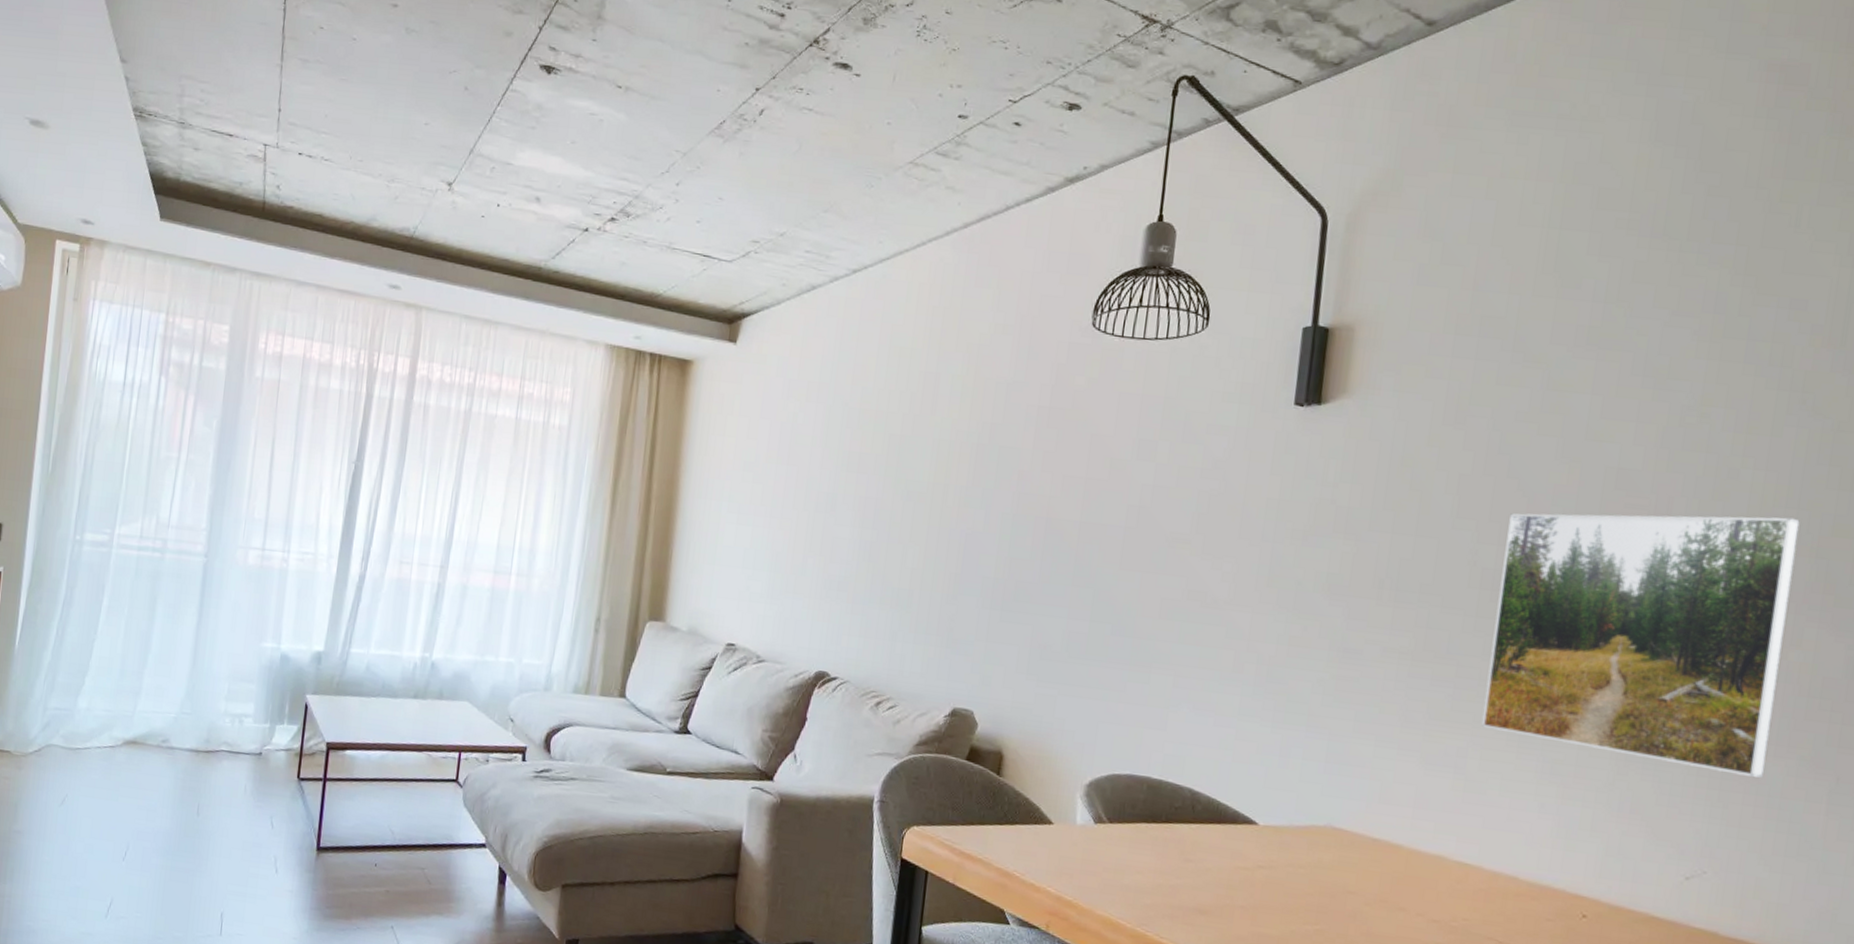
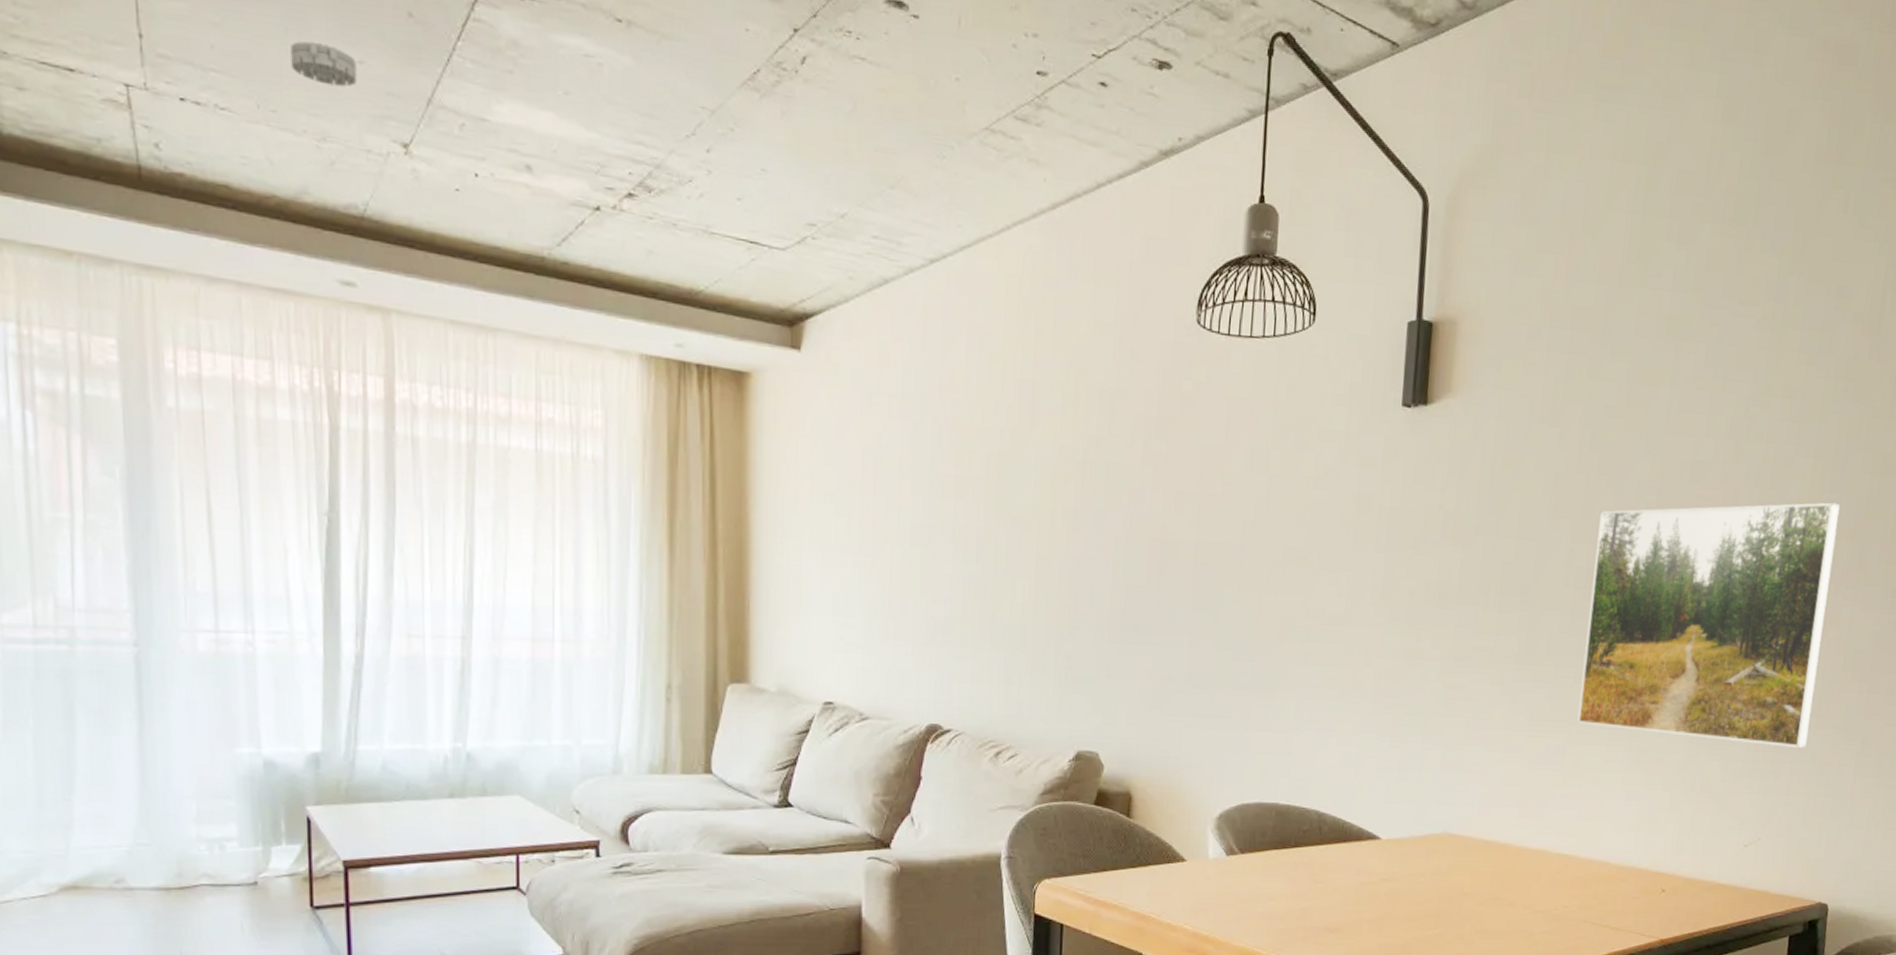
smoke detector: none [378,110,423,142] -> present [291,41,357,87]

